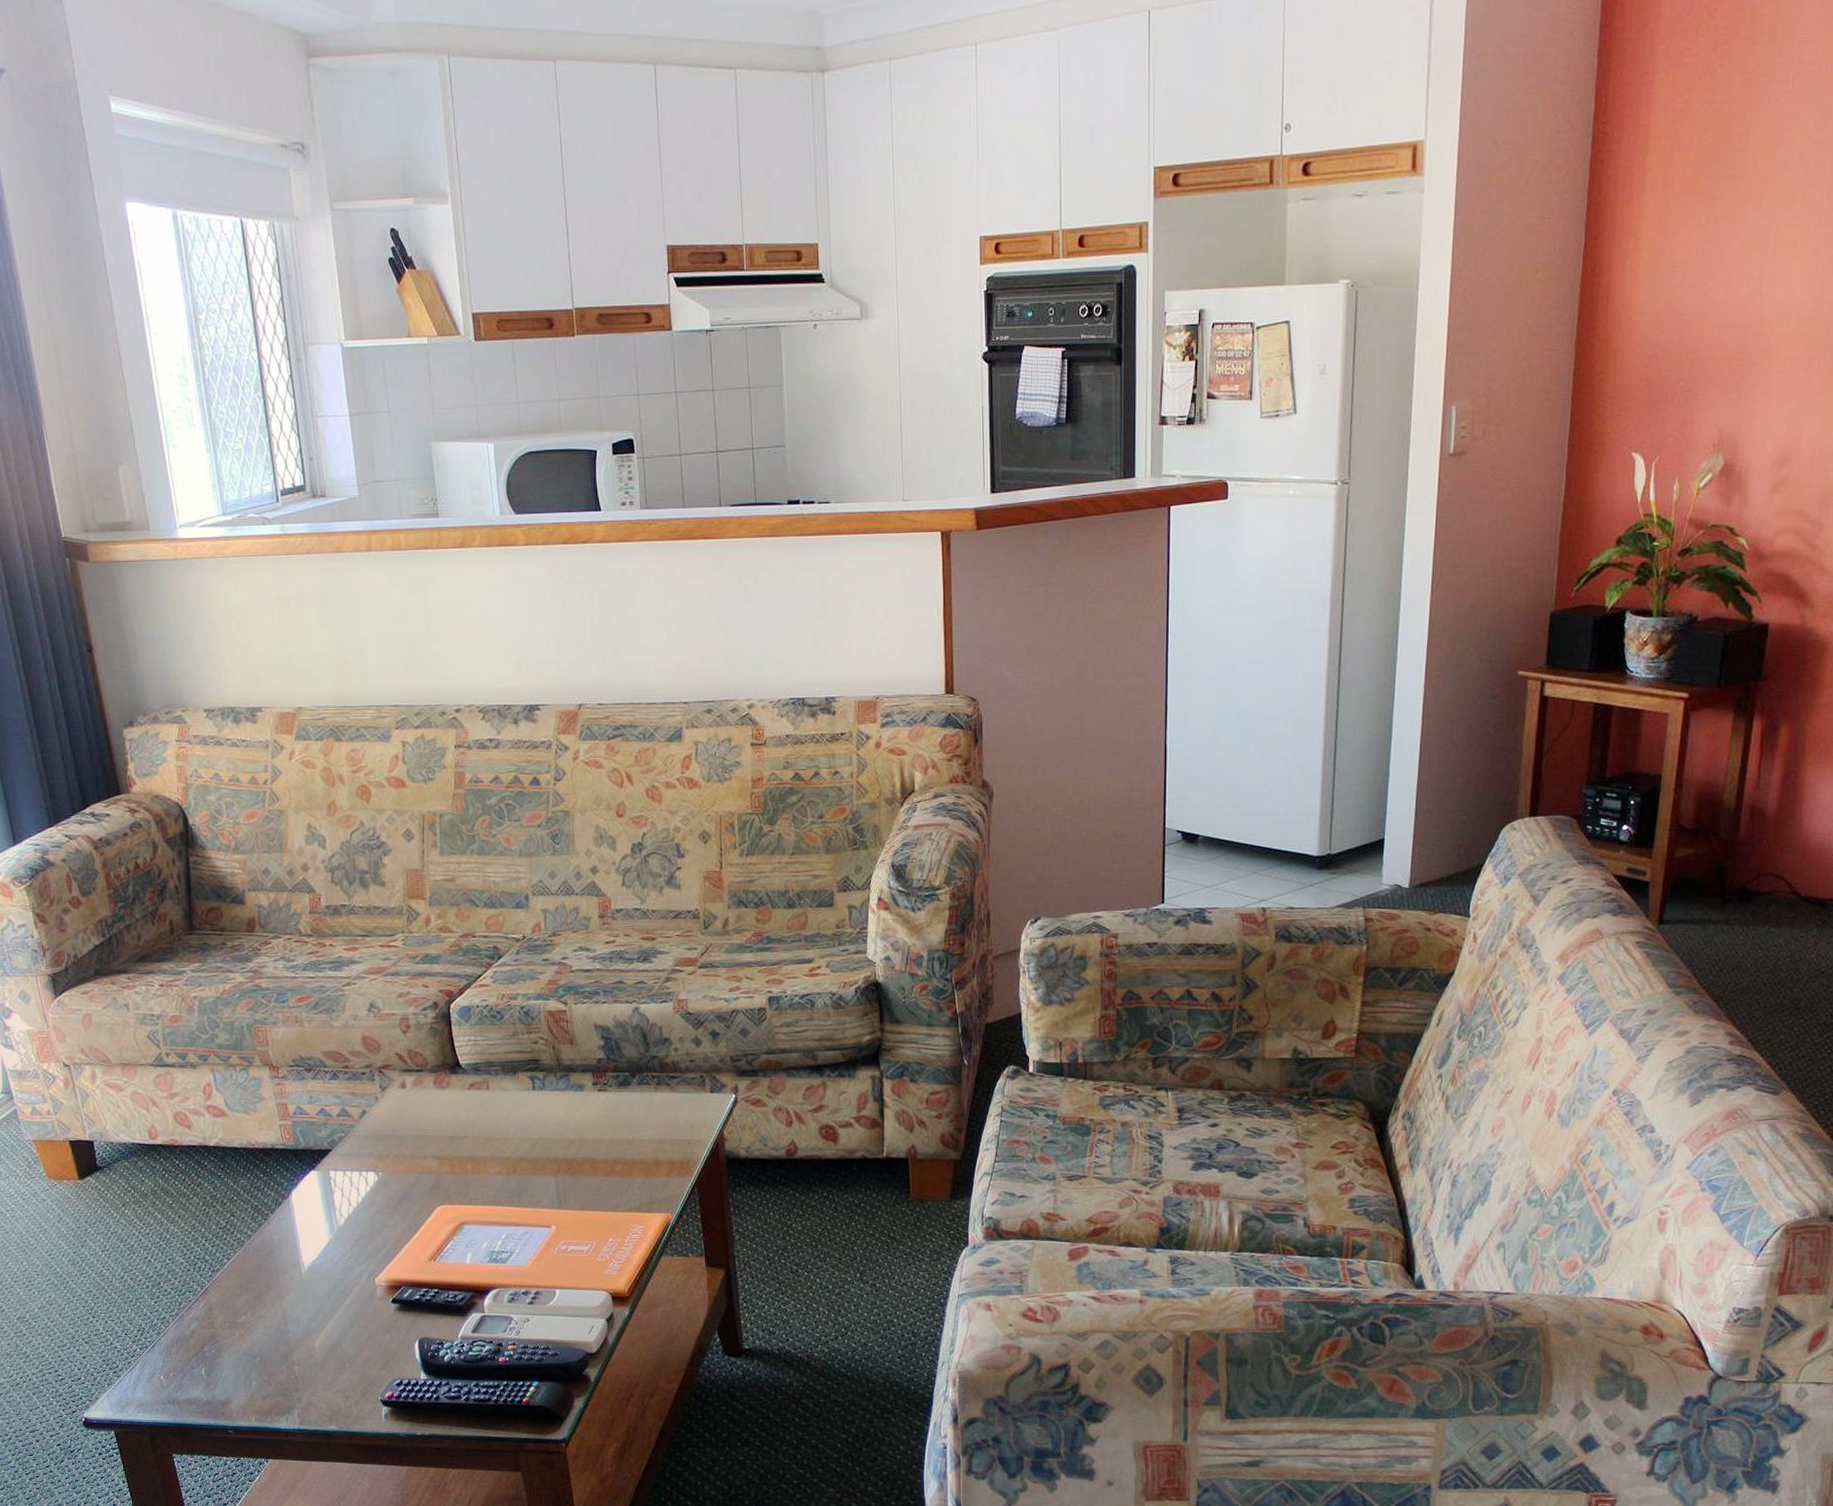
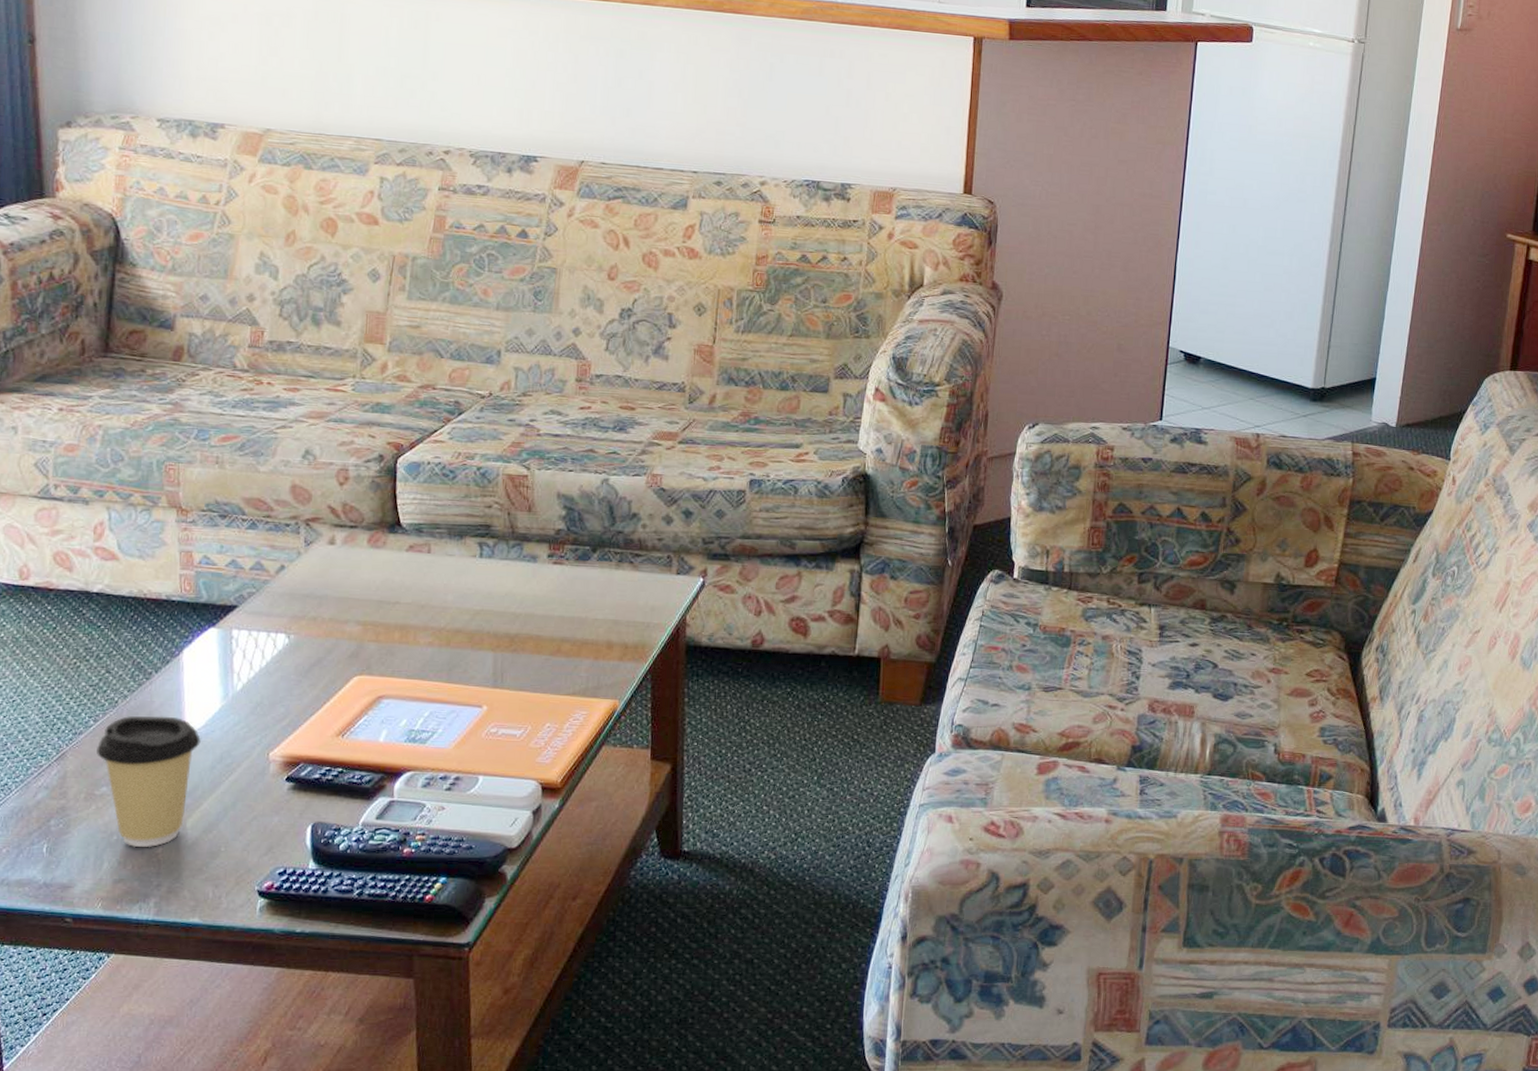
coffee cup: none [233,1251,317,1368] -> present [96,716,201,848]

